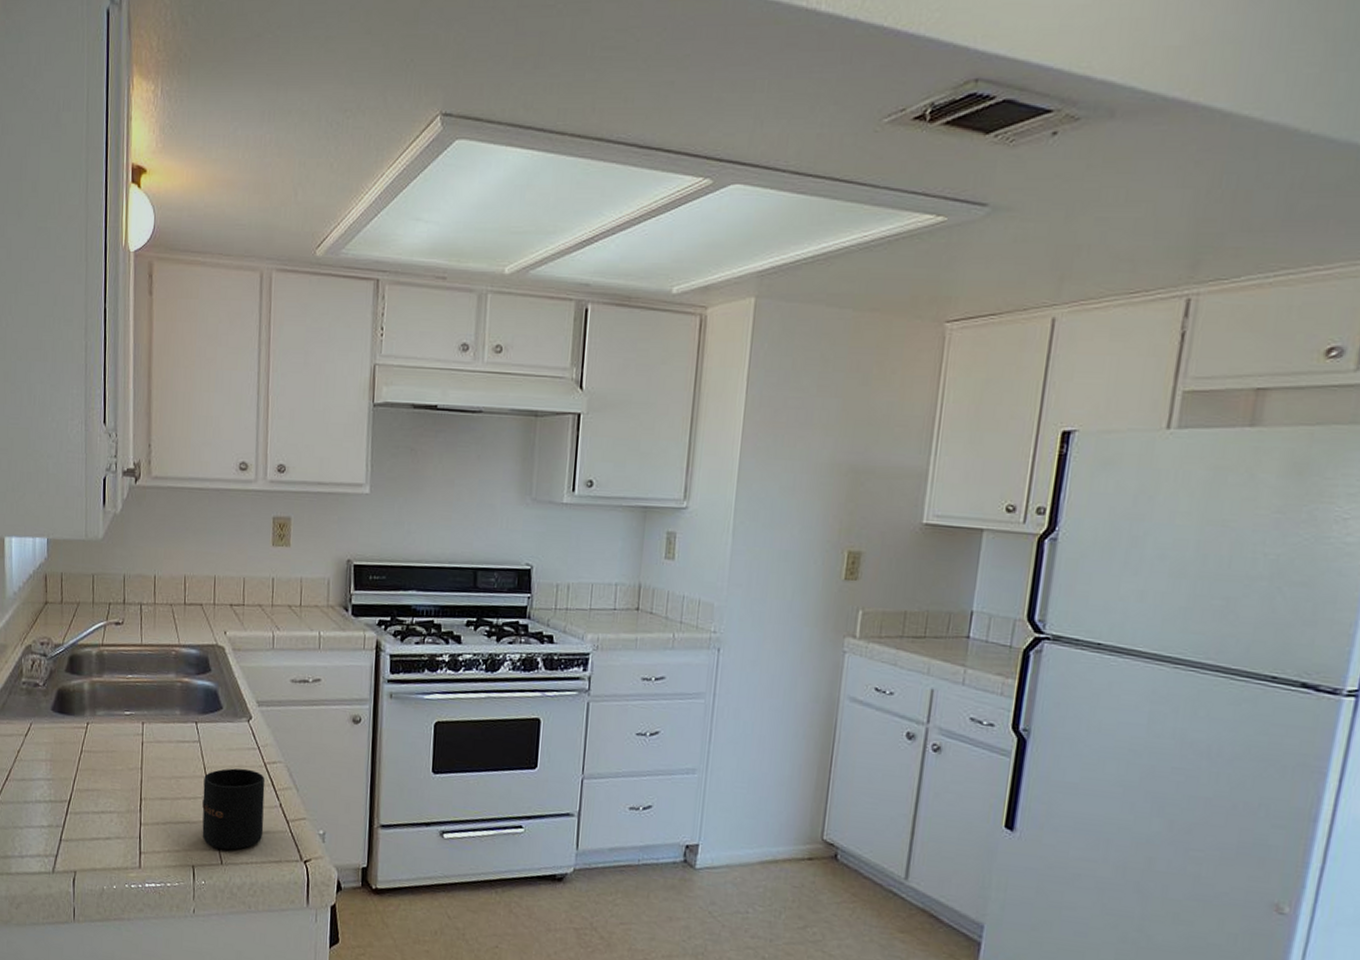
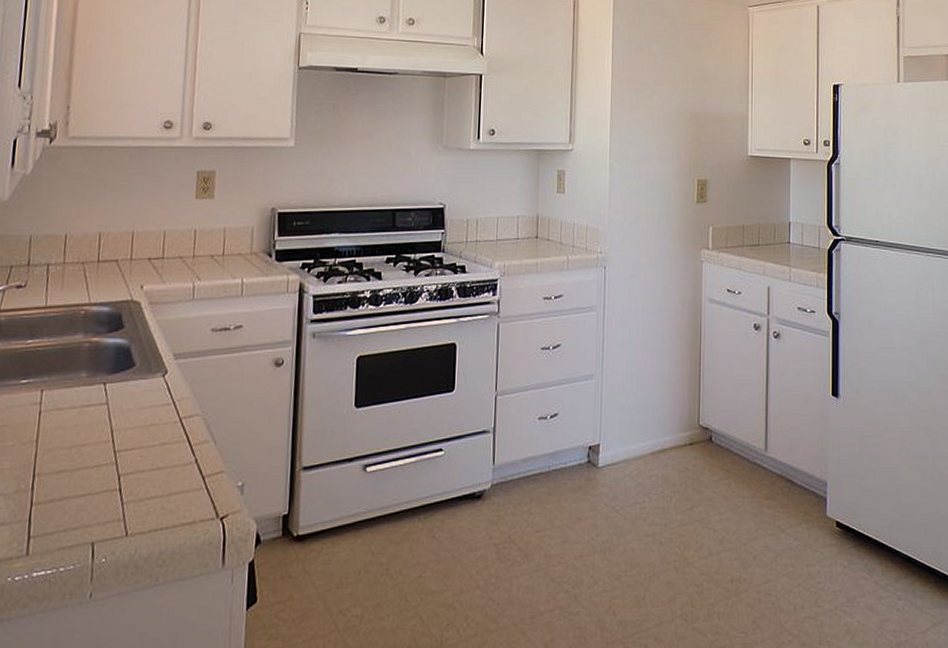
mug: present [202,768,265,850] -> none [105,426,180,518]

